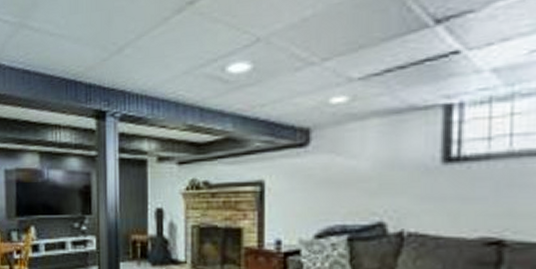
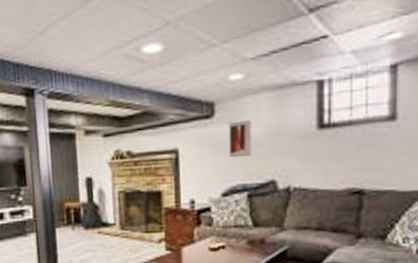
wall art: none [325,150,355,193] -> present [228,120,252,157]

